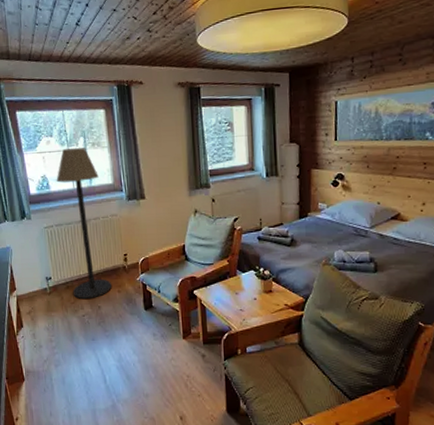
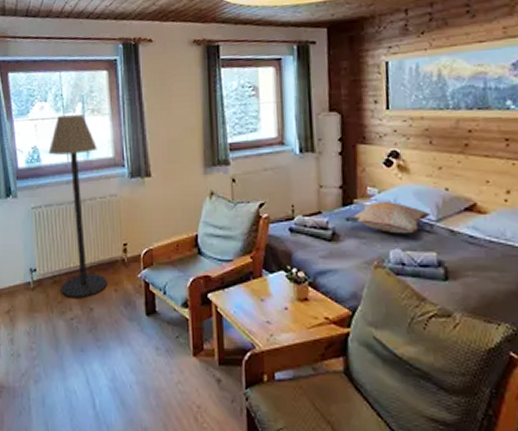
decorative pillow: none [300,213,366,239] -> present [343,200,431,234]

